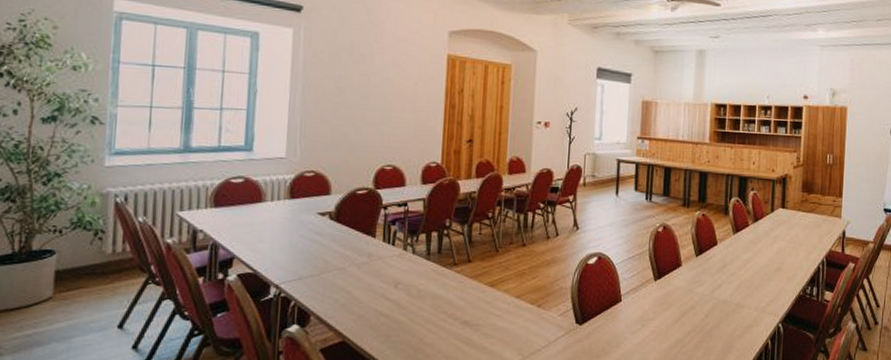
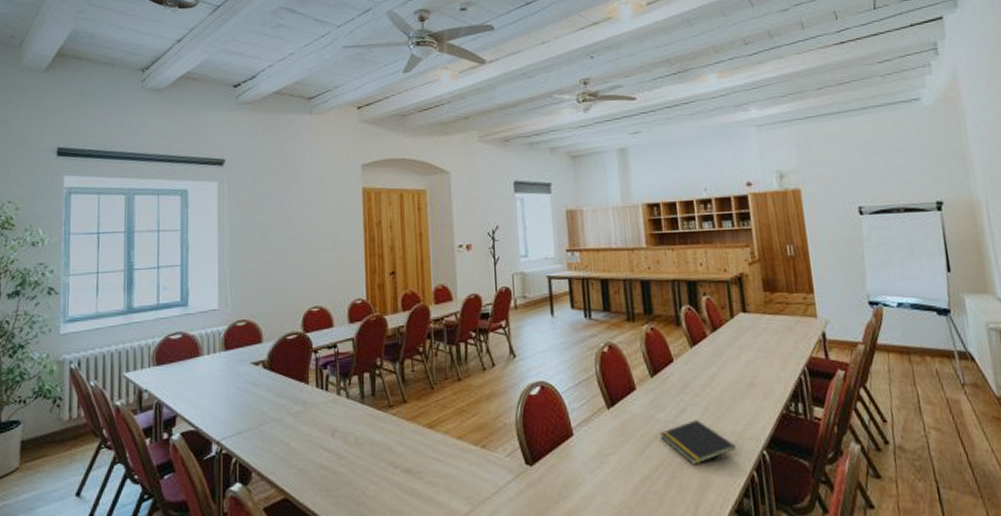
notepad: none [696,295,758,332] -> present [660,420,736,465]

